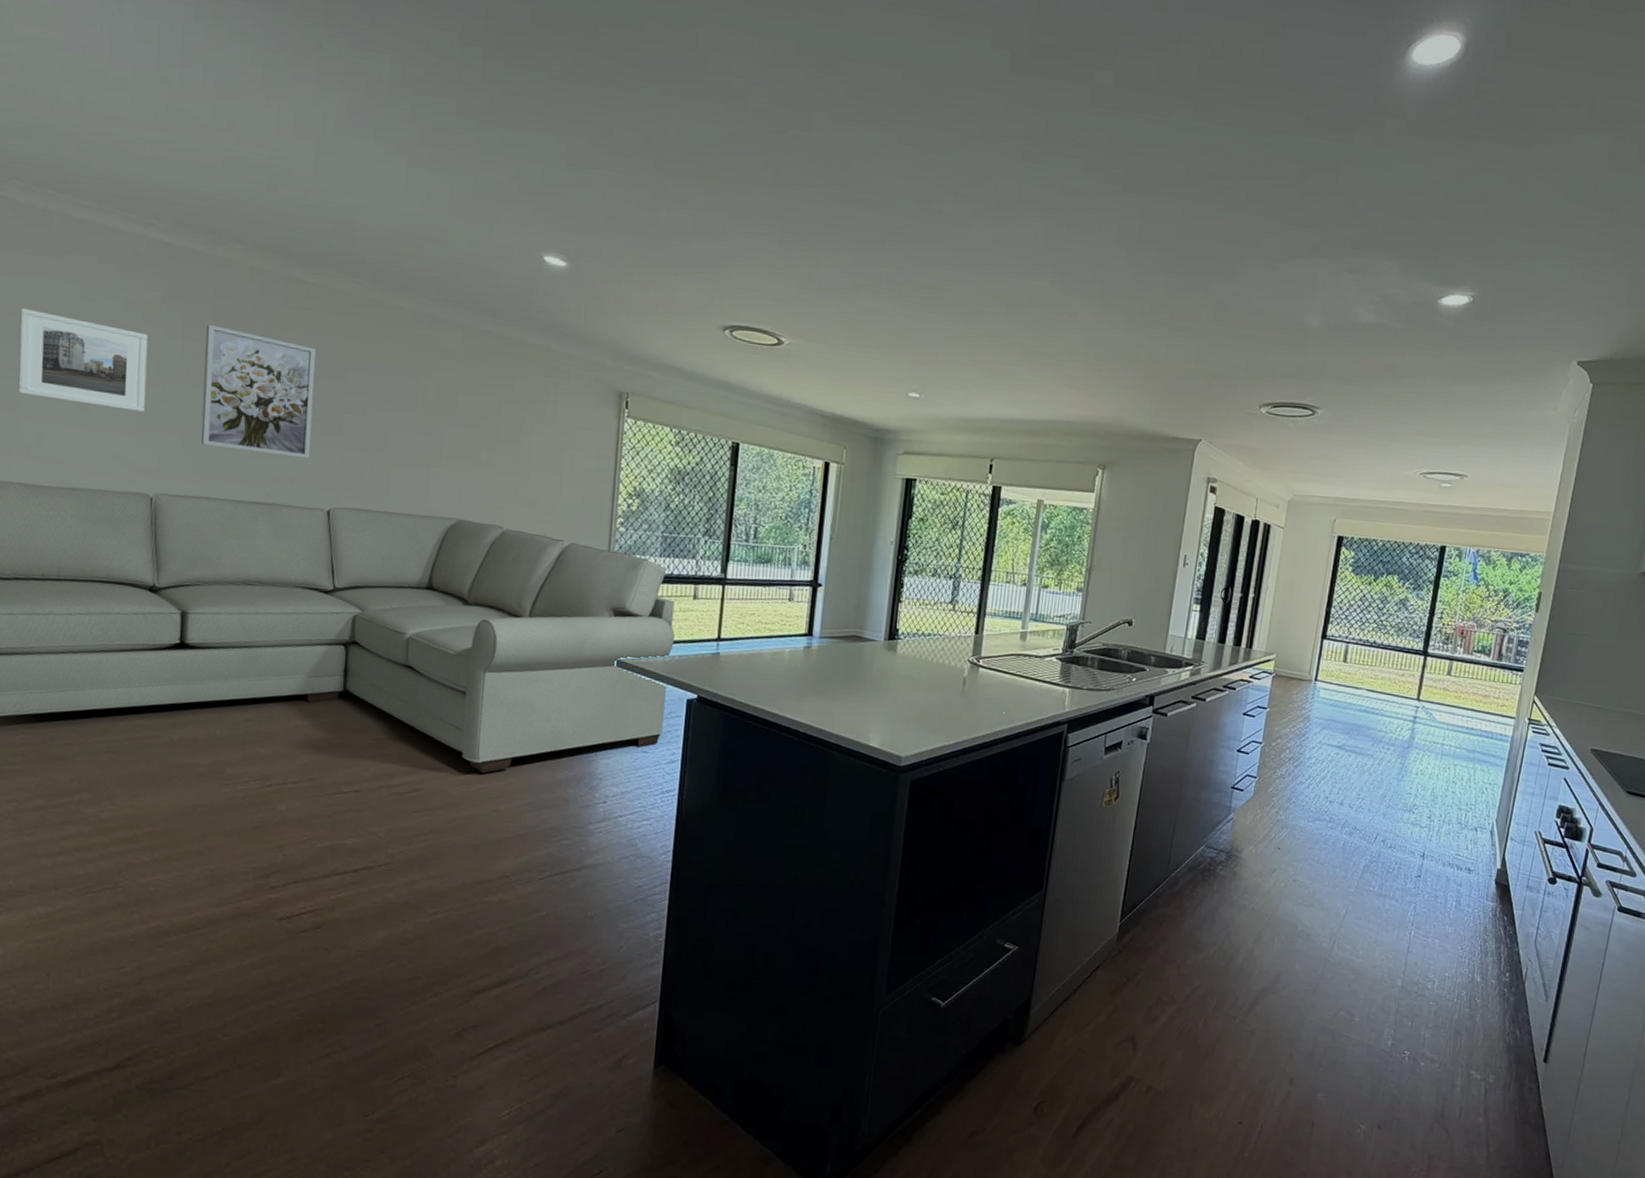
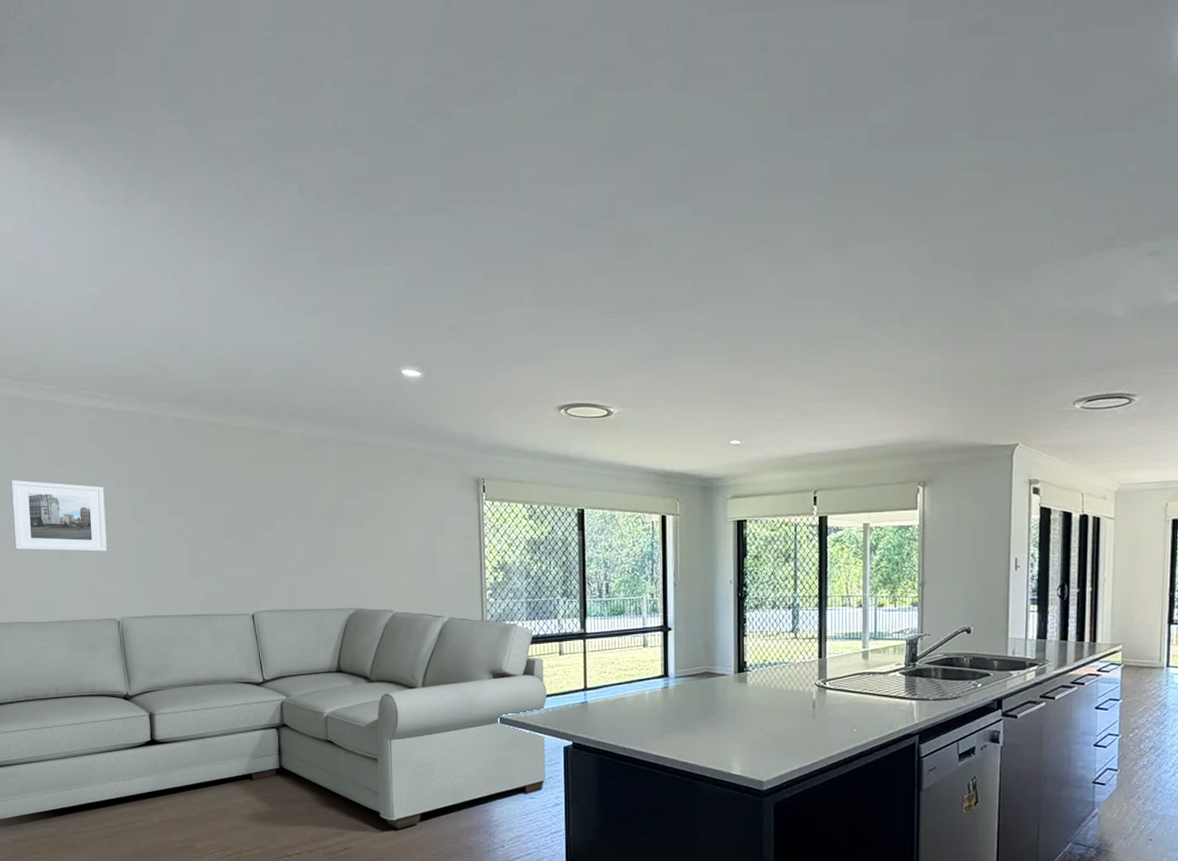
wall art: present [200,324,316,459] -> none [145,471,234,573]

